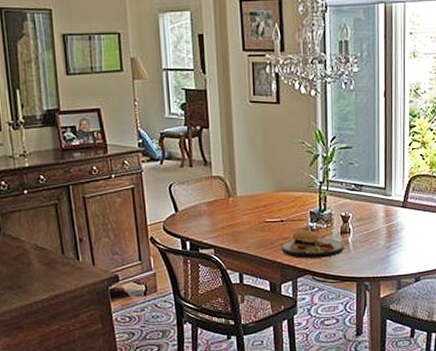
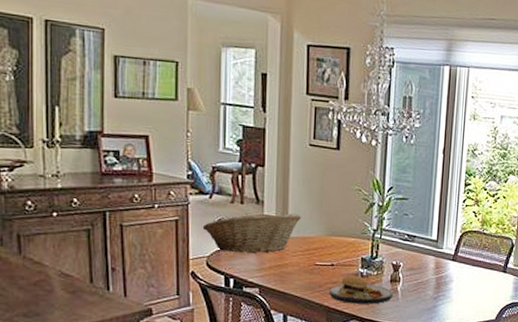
fruit basket: none [156,171,248,216] -> present [202,212,301,253]

